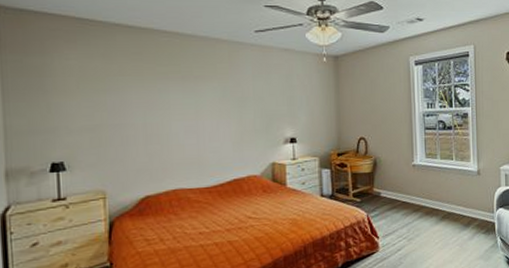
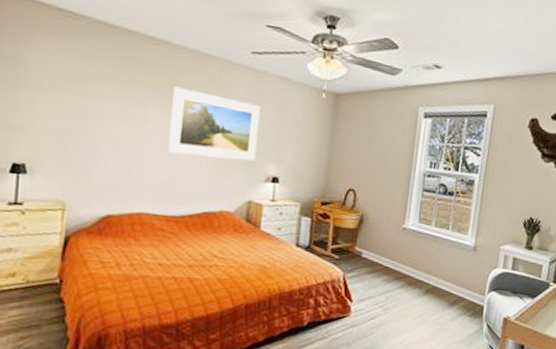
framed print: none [190,71,272,131] -> present [168,86,261,161]

